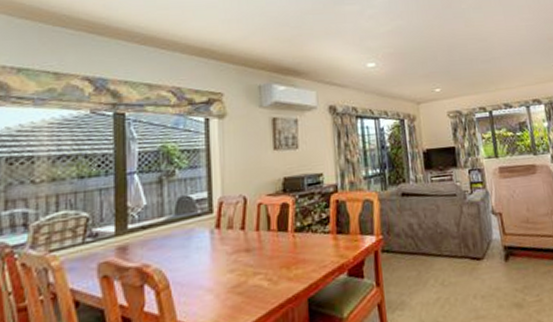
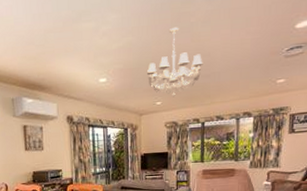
chandelier: none [420,12,481,84] -> present [146,27,203,97]

